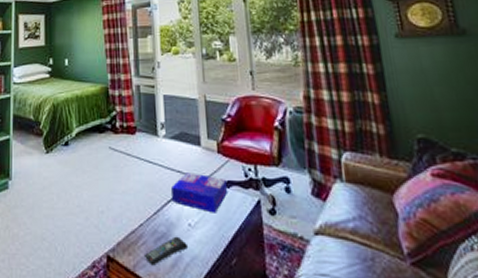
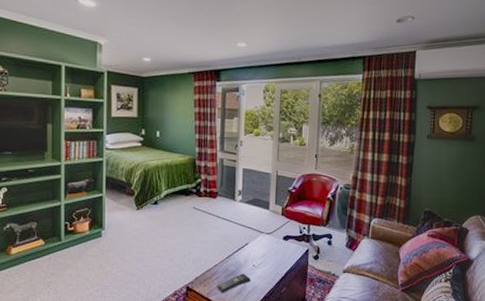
board game: present [170,173,228,213] -> none [241,229,286,258]

